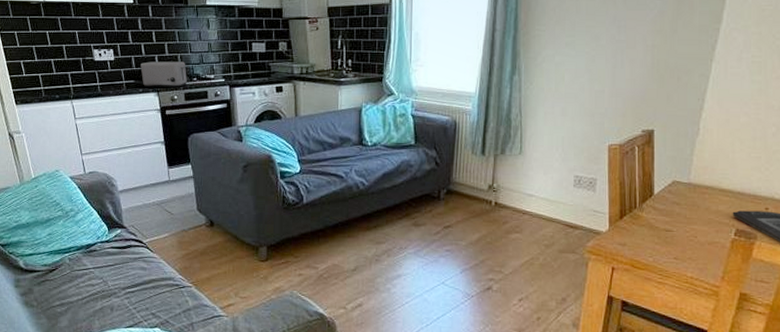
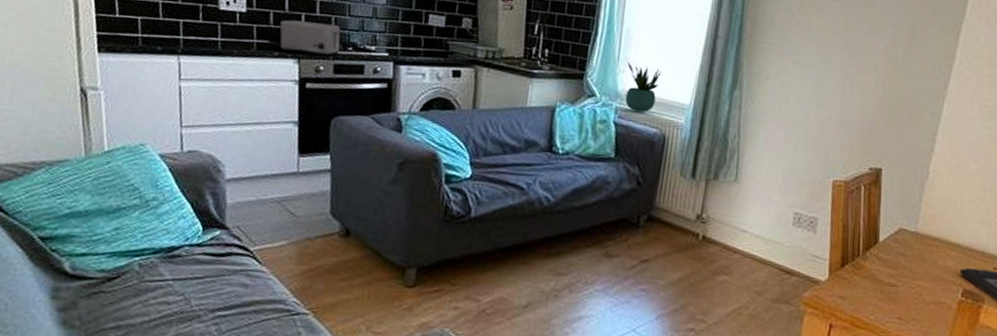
potted plant: none [418,62,449,104] -> present [625,62,663,113]

